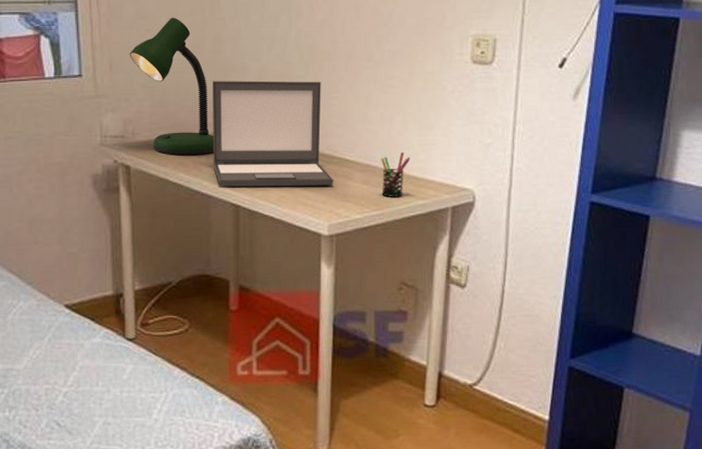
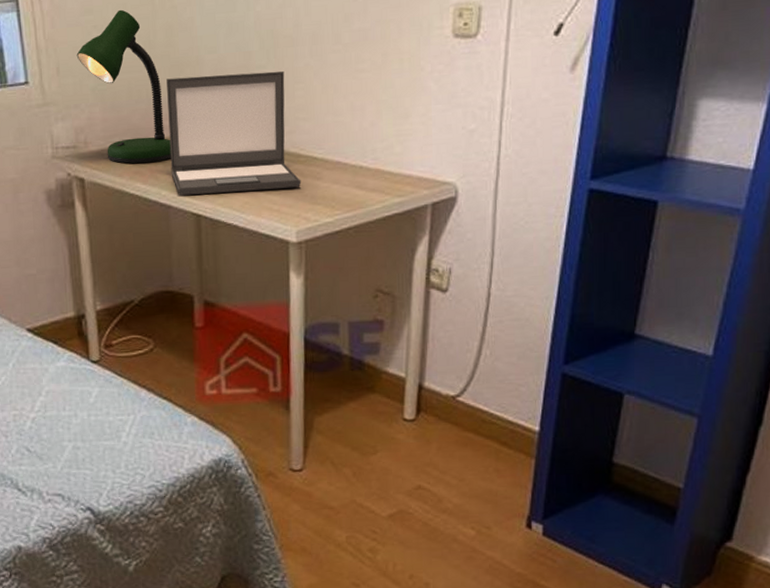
pen holder: present [381,151,410,197] -> none [352,144,385,197]

